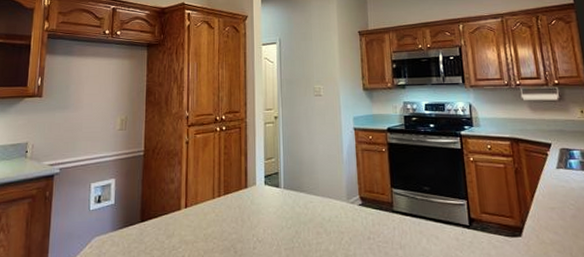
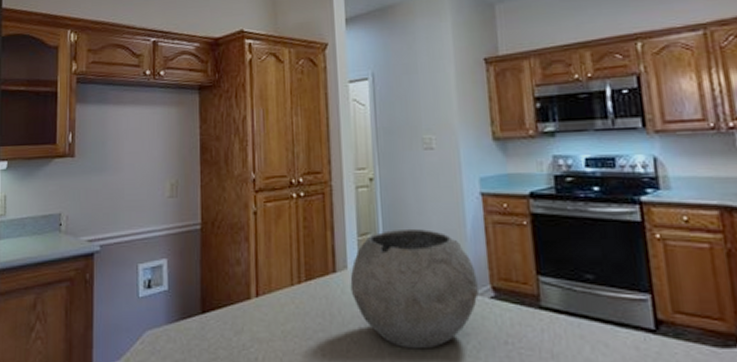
bowl: none [258,154,351,245] -> present [350,228,479,349]

